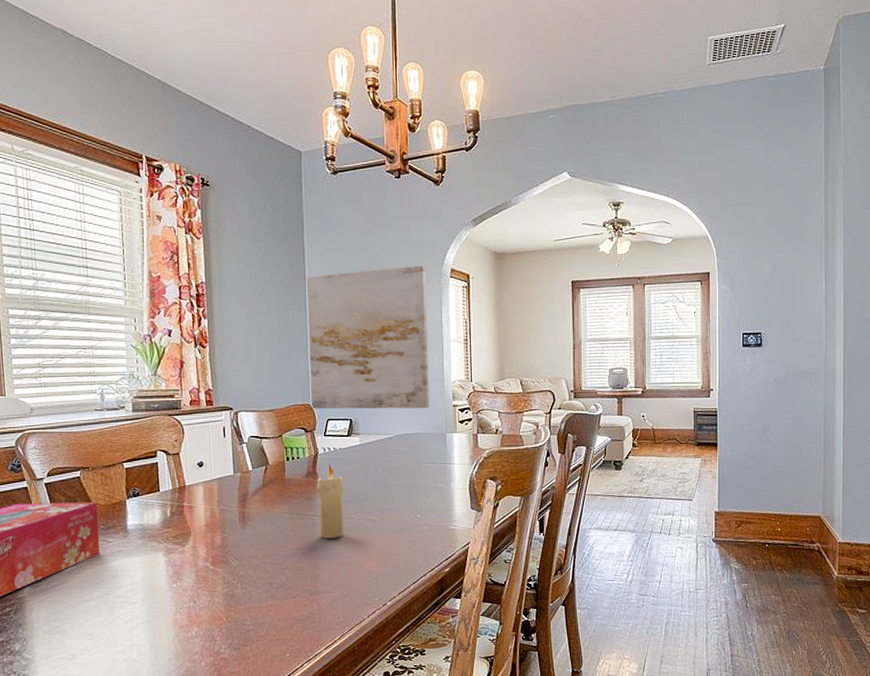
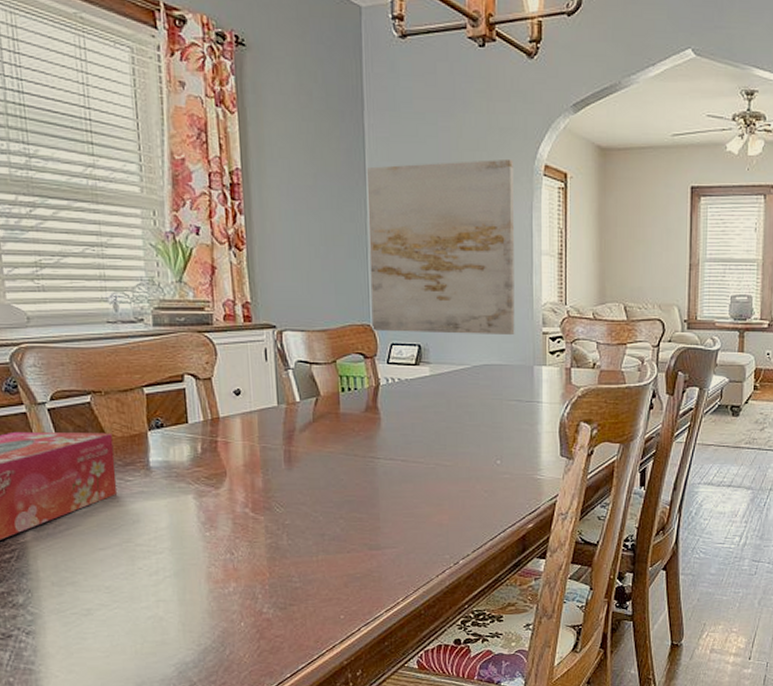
candle: present [317,465,344,539] -> none [377,398,410,485]

